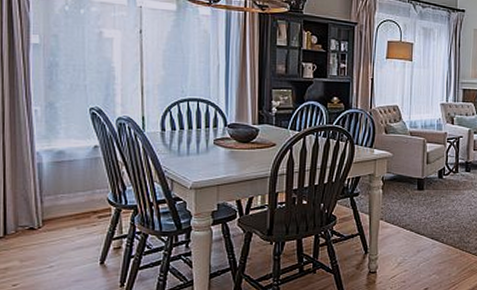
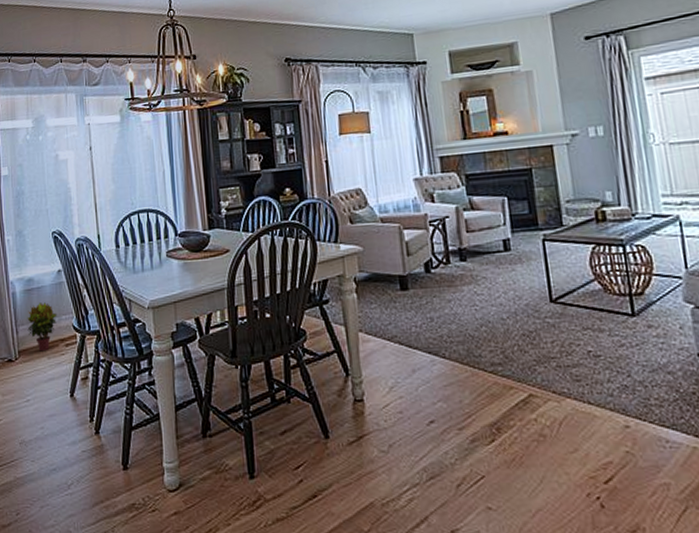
potted plant: none [54,175,91,222] -> present [27,302,57,352]

